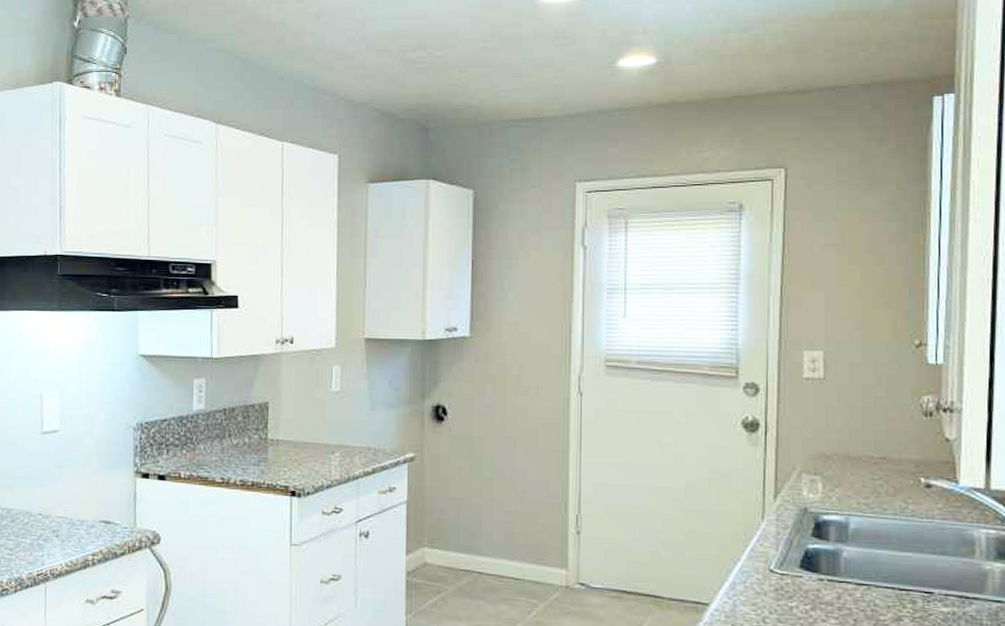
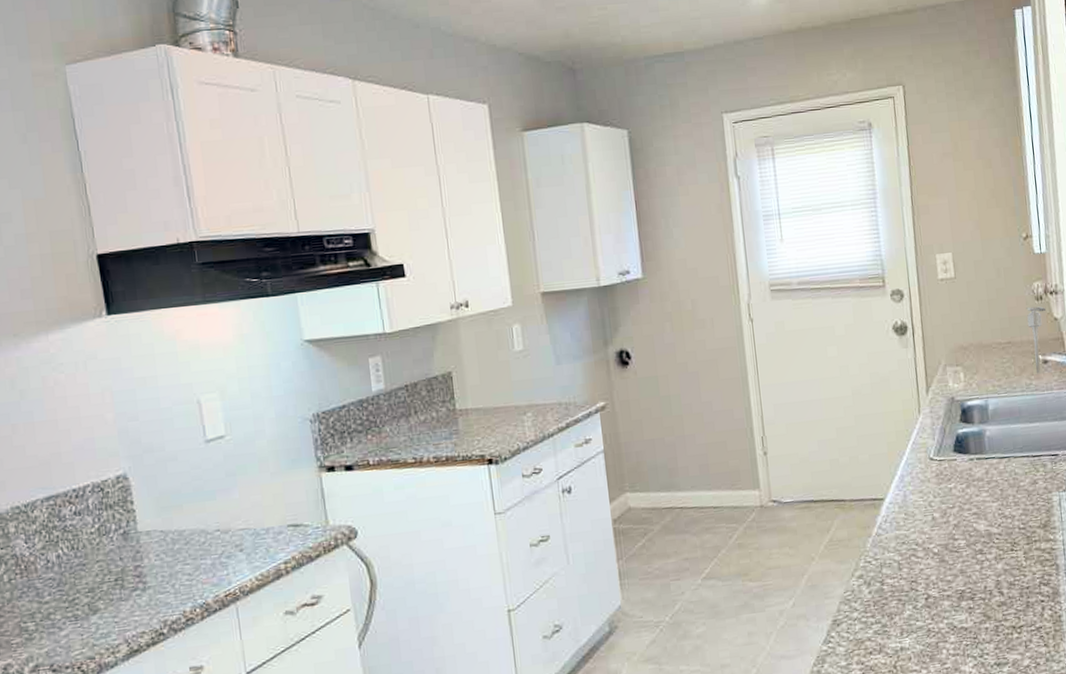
soap dispenser: none [909,421,935,498] -> present [1026,306,1046,374]

